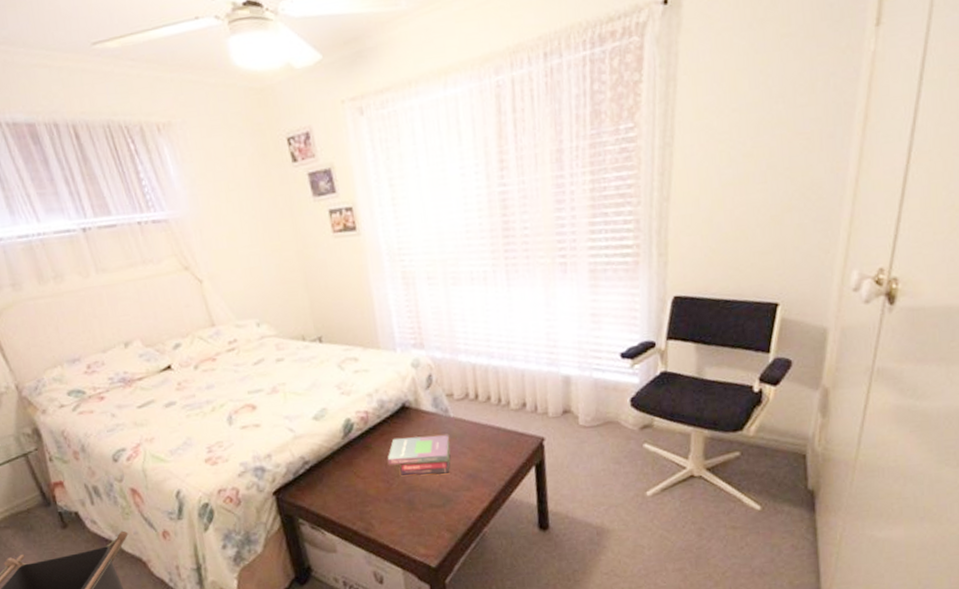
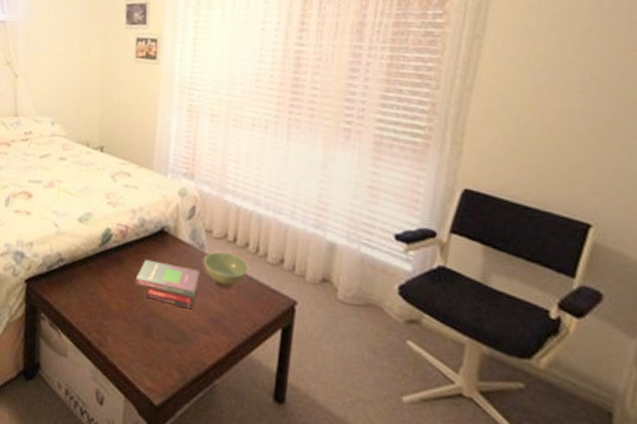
bowl: none [450,410,494,446] -> present [203,251,248,289]

